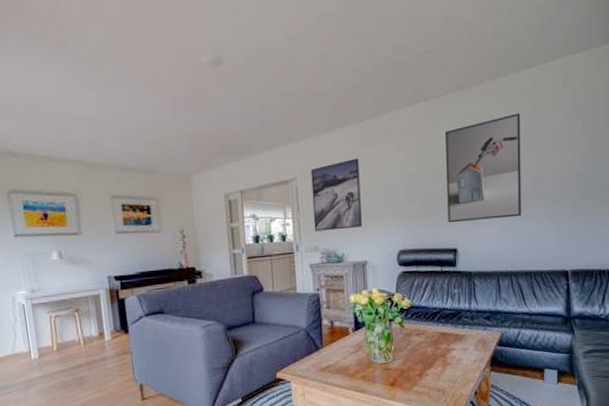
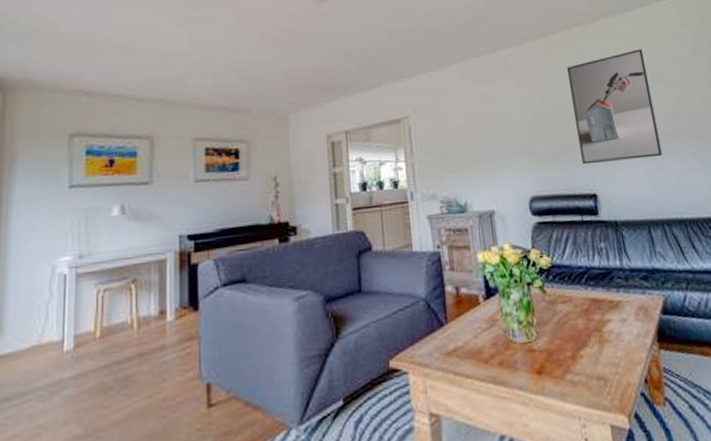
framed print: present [311,158,362,232] -> none [424,95,486,177]

